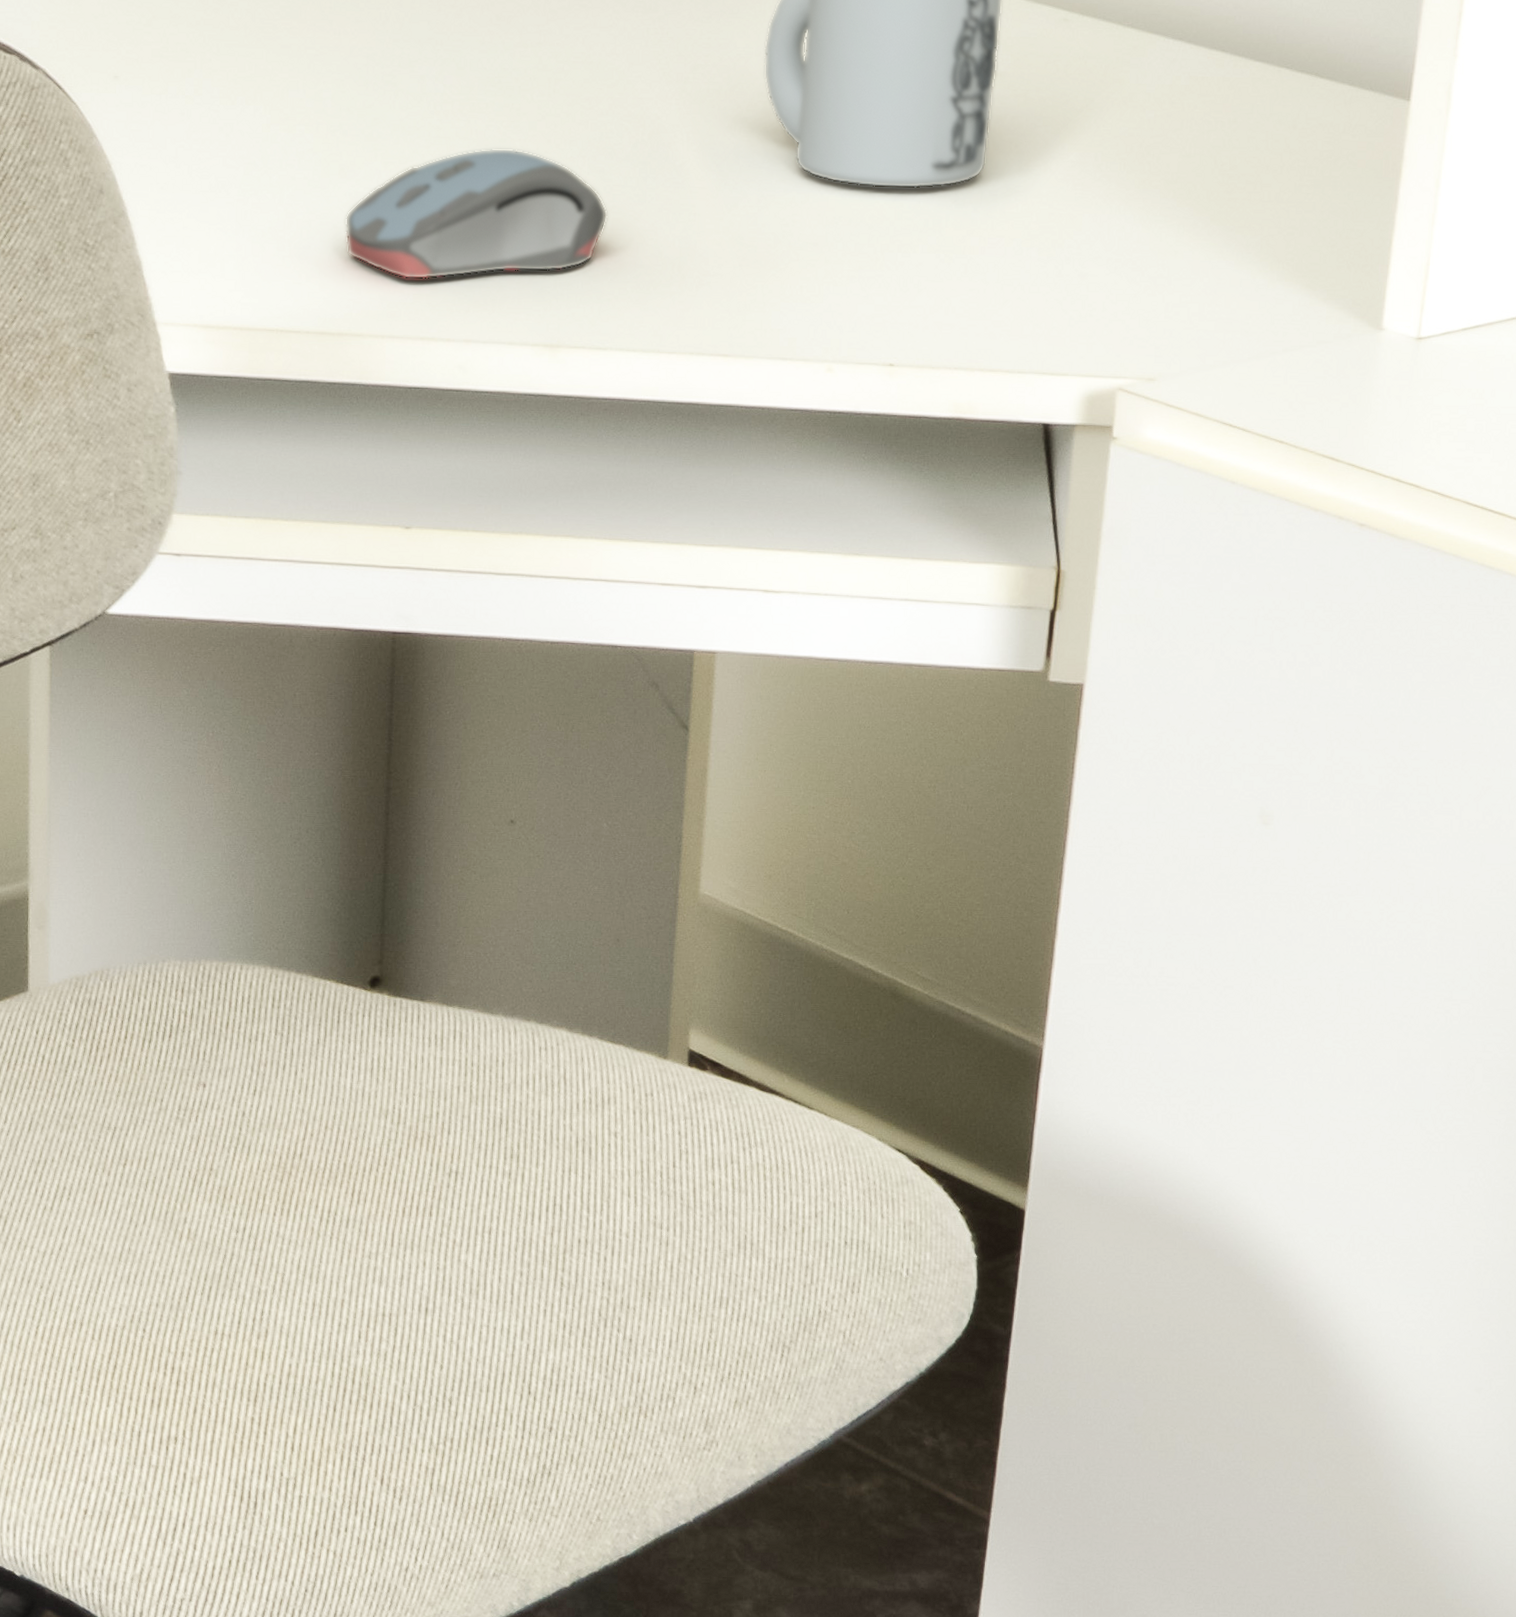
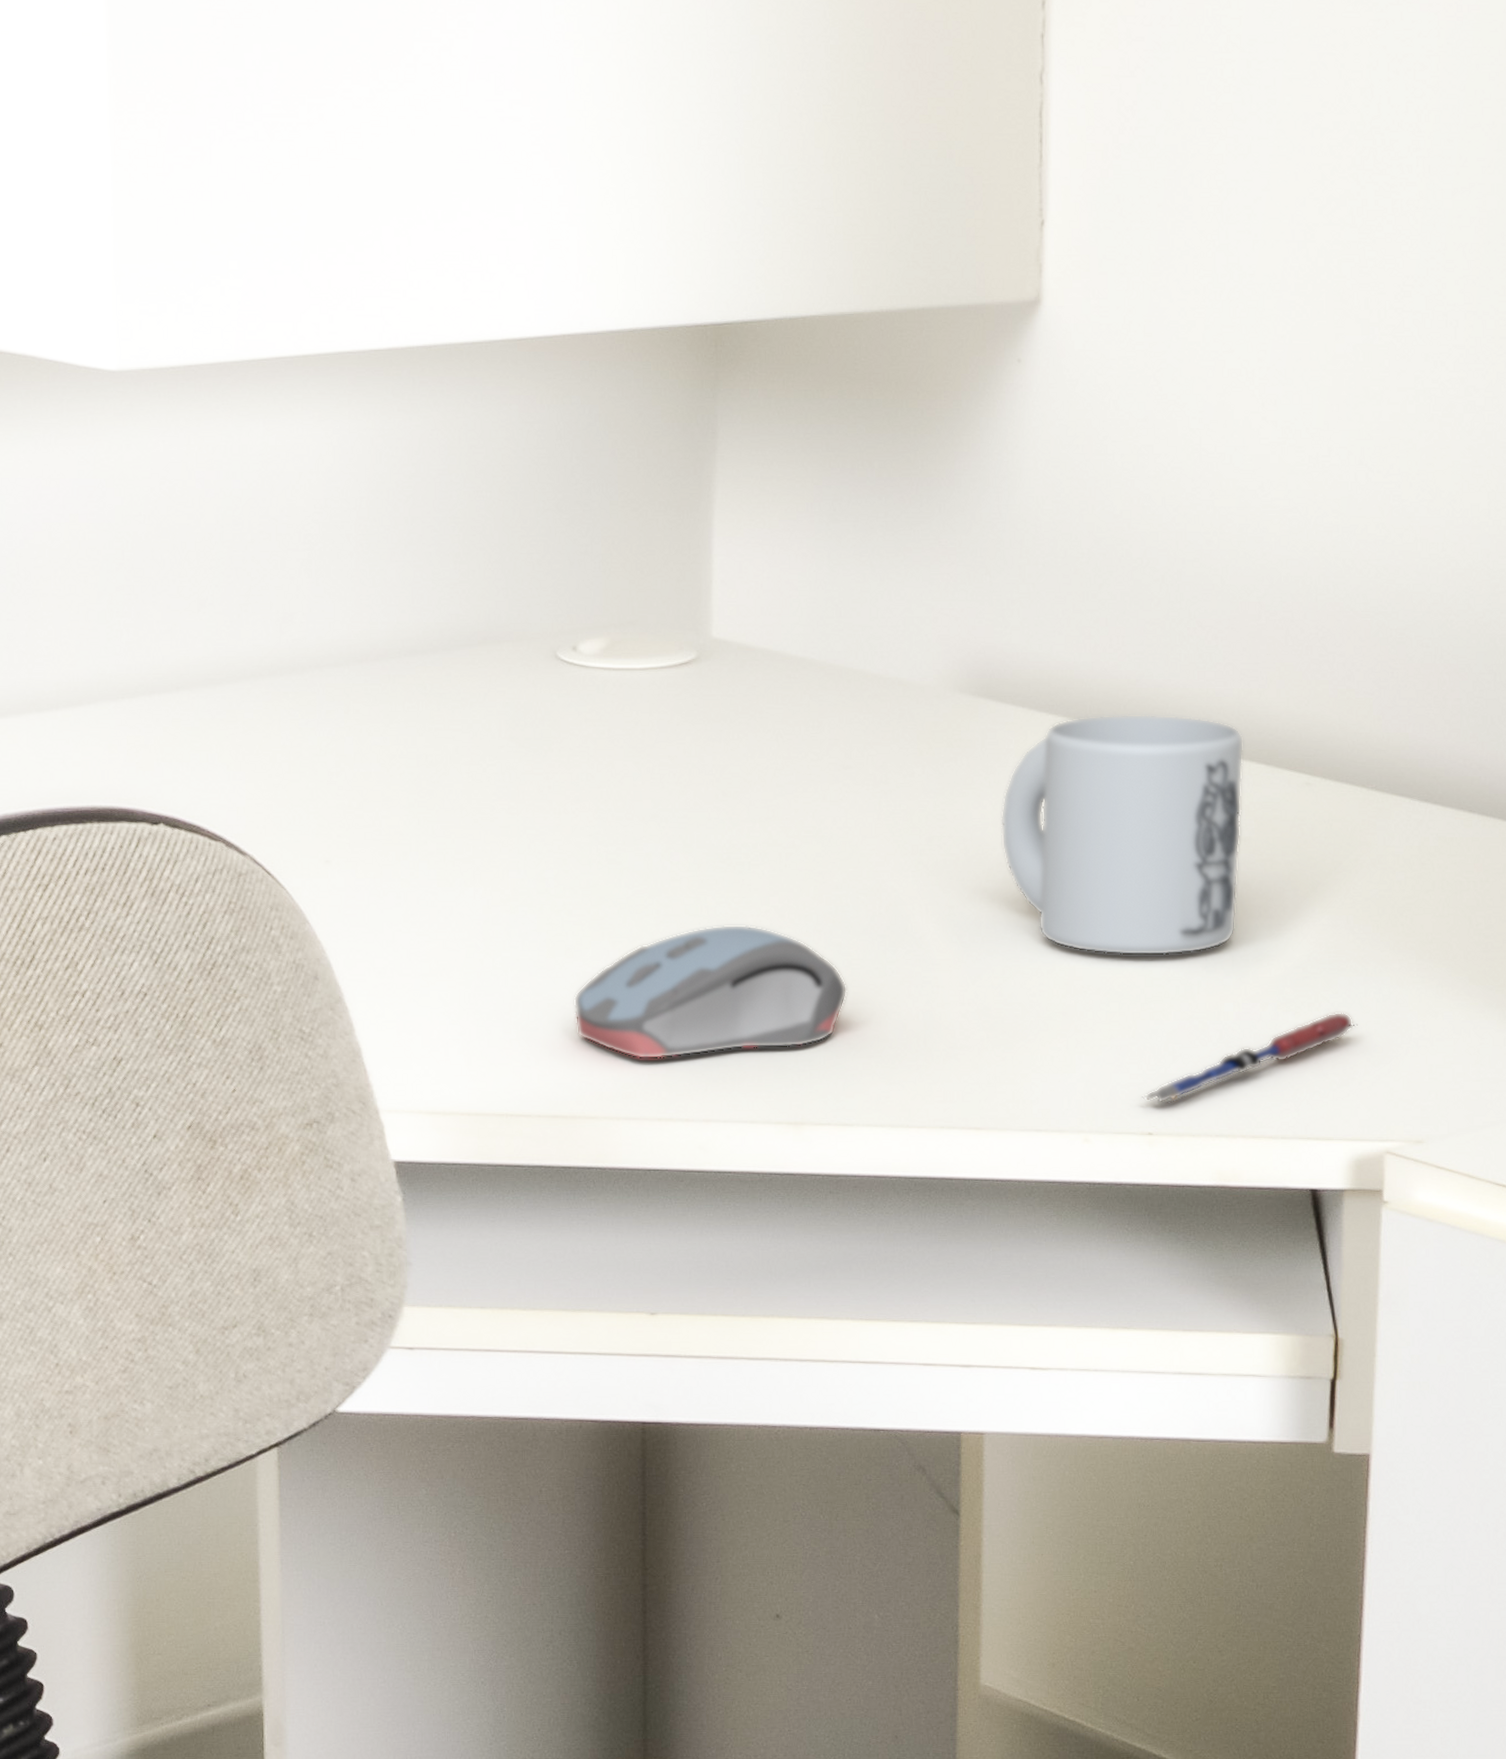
pen: none [884,248,1099,335] -> present [1141,1012,1358,1103]

